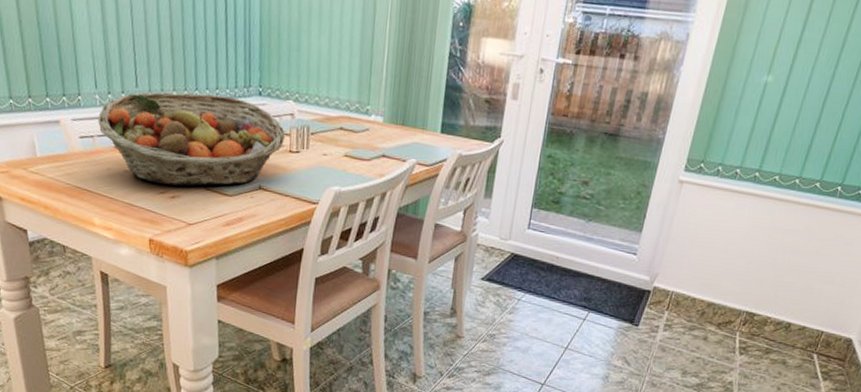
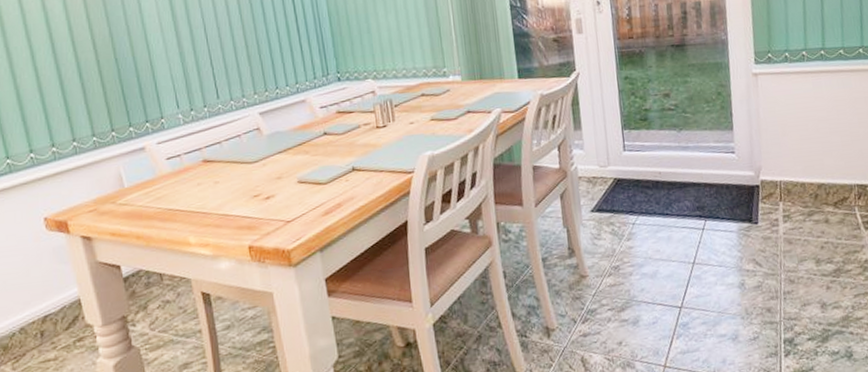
fruit basket: present [98,92,285,186] -> none [183,88,370,188]

